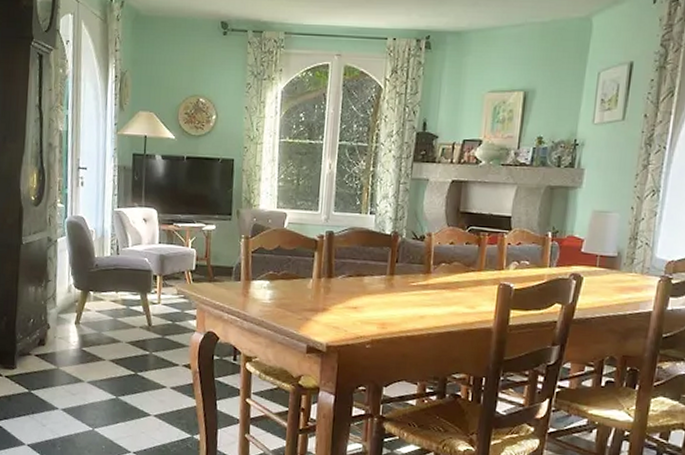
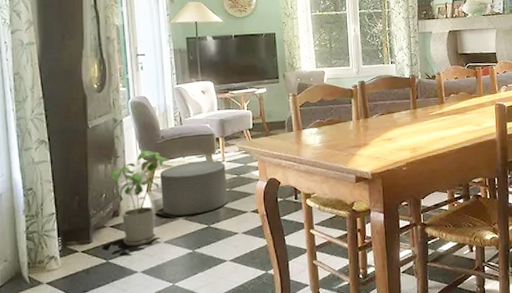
house plant: none [41,277,103,382] -> present [112,150,171,247]
pouf: none [89,299,161,358] -> present [159,160,228,216]

